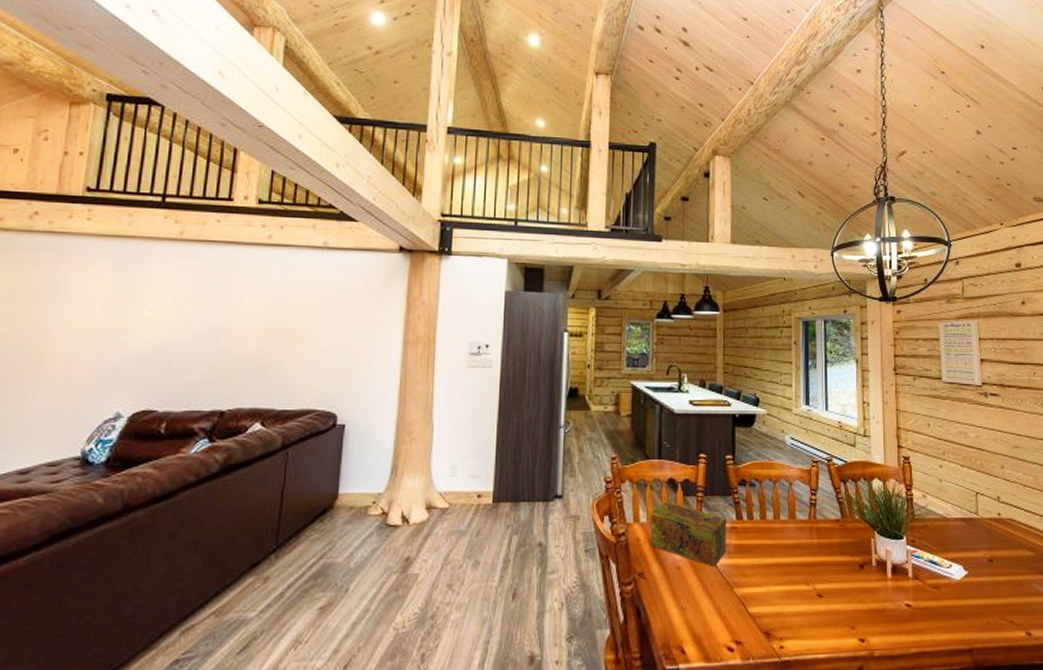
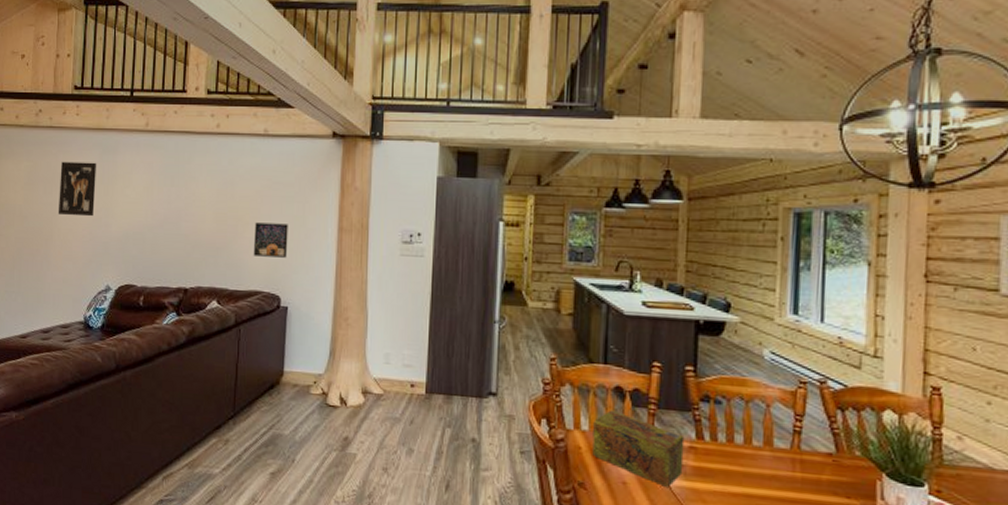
wall art: none [52,271,112,334] -> present [58,161,97,217]
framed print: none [306,337,348,373] -> present [253,222,288,258]

